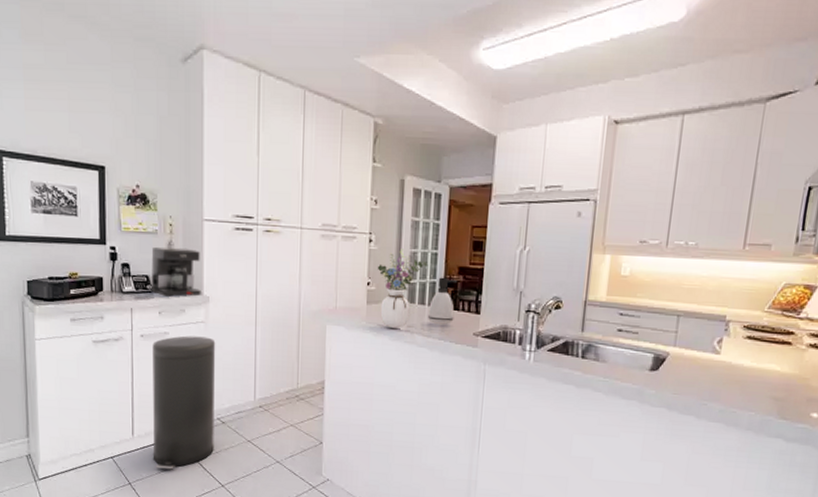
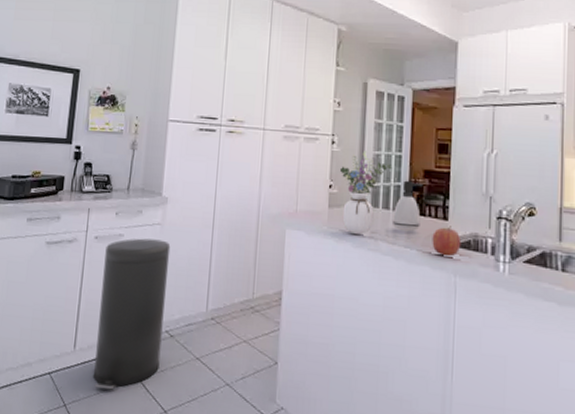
coffee maker: present [150,246,201,297] -> none [110,146,163,198]
fruit: none [464,319,492,347] -> present [432,226,462,257]

